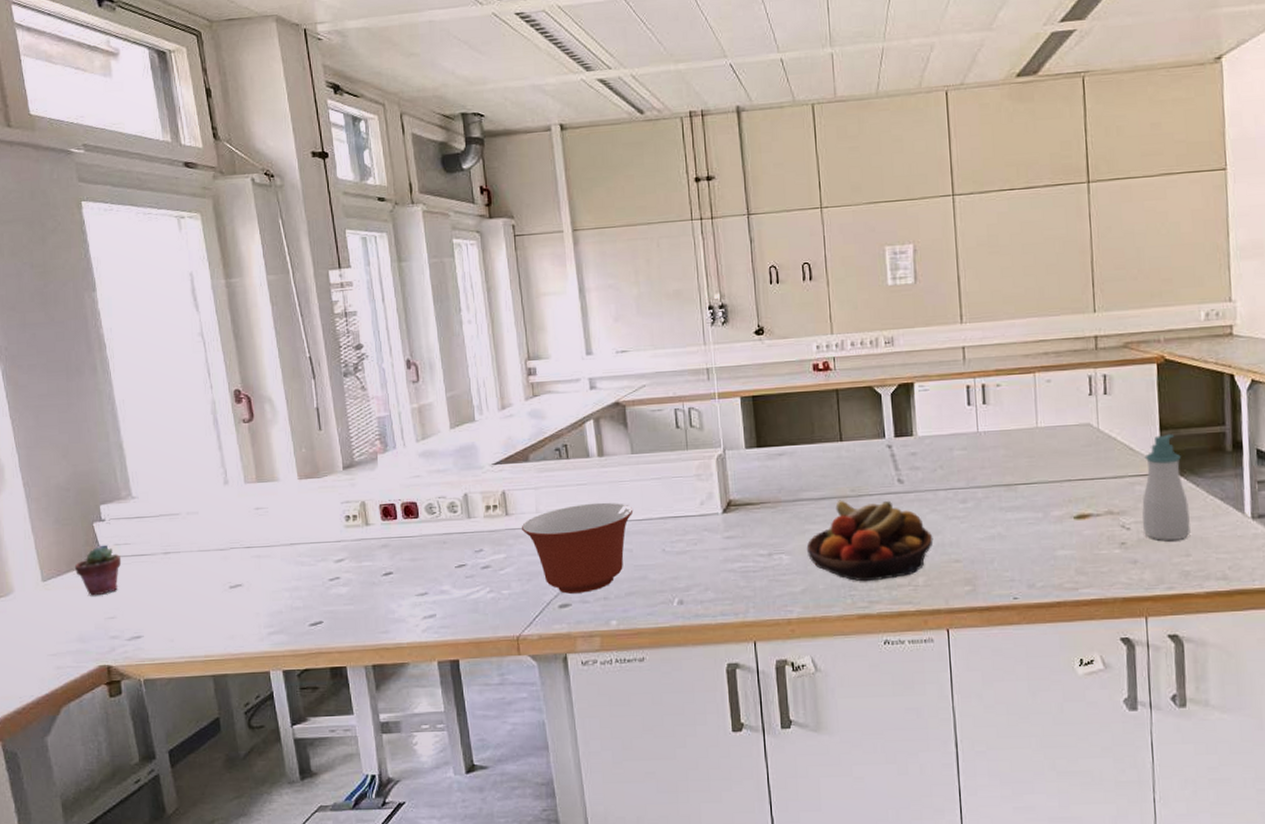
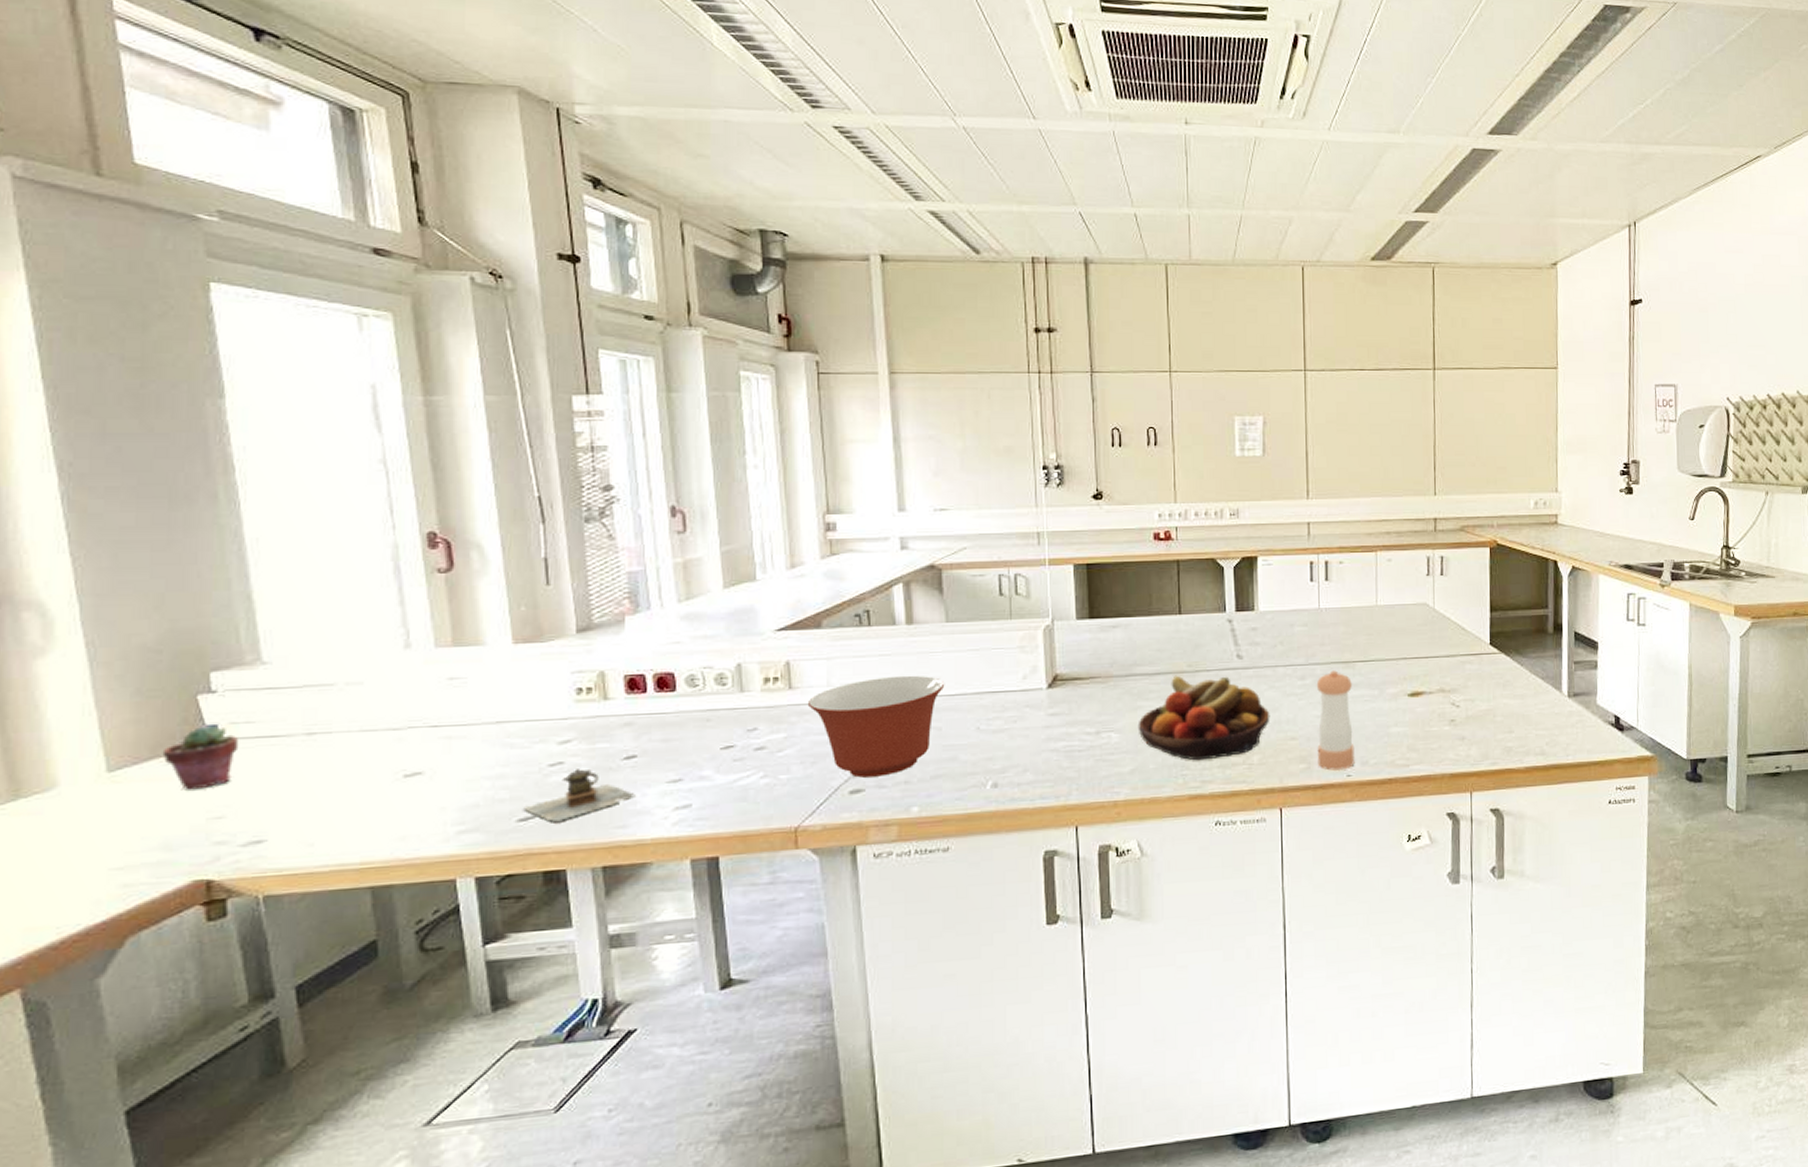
teapot: none [313,583,393,627] -> present [523,769,635,822]
pepper shaker: none [978,493,1021,594] -> present [1316,670,1355,772]
soap bottle: present [1142,433,1190,542] -> none [1471,615,1514,719]

